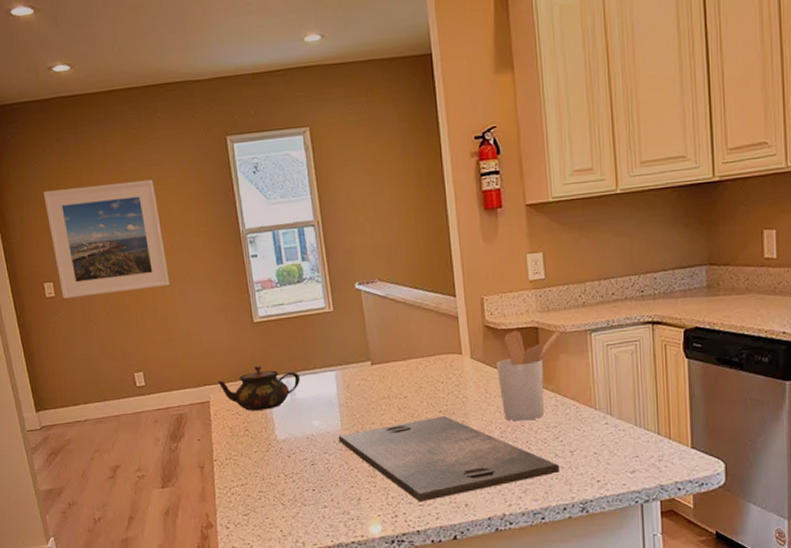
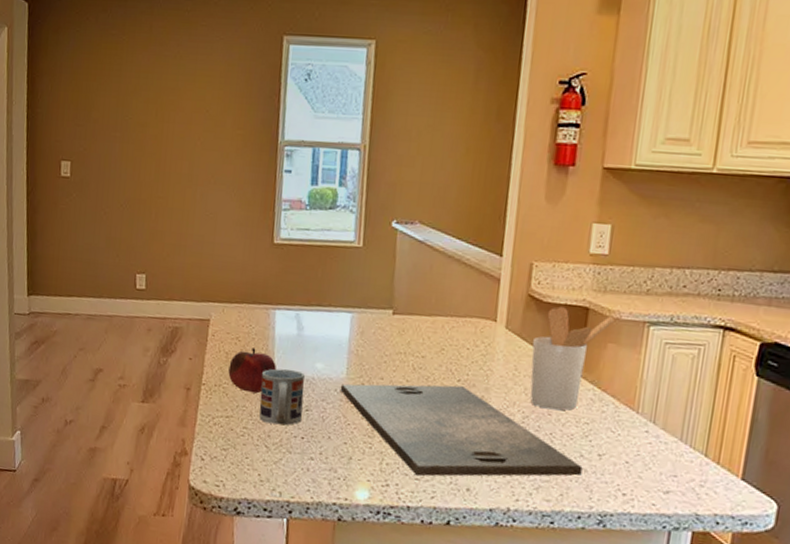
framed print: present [43,179,170,299] -> none [77,63,196,187]
teapot: present [218,365,301,411] -> none [222,290,313,341]
fruit: none [235,419,279,460] -> present [228,347,277,394]
cup: none [265,431,309,483] -> present [259,368,306,426]

